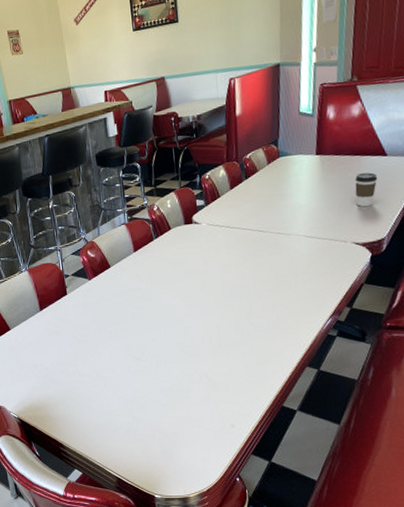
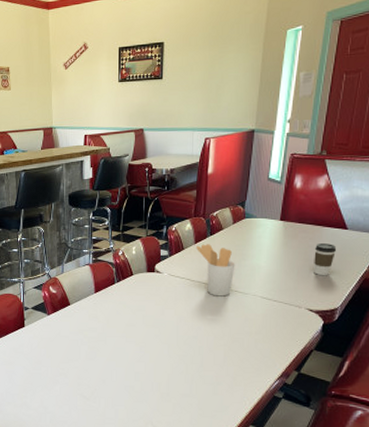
utensil holder: none [233,188,275,241] -> present [196,244,235,297]

